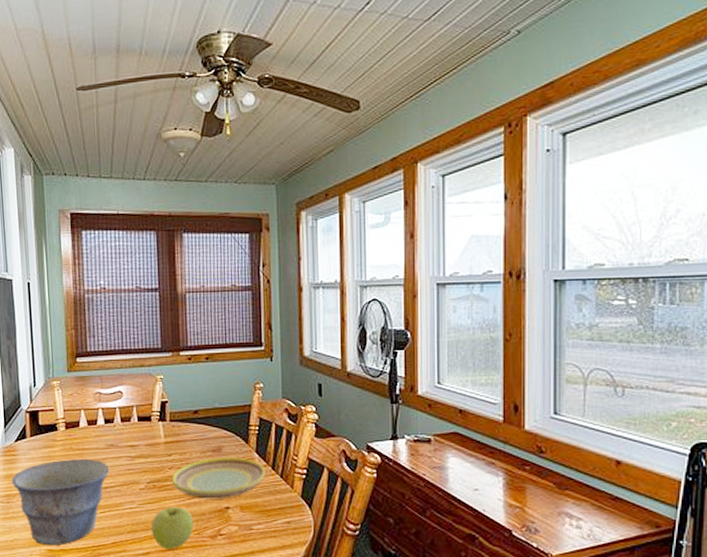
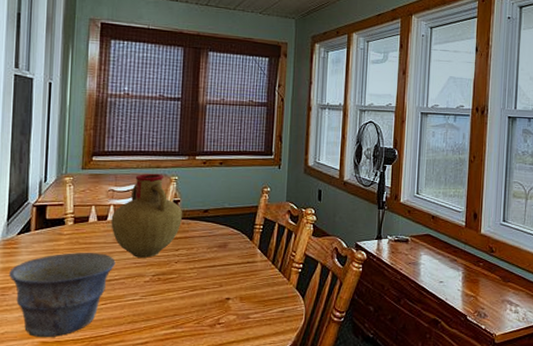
vase: none [100,373,172,464] -> present [111,173,182,258]
apple: present [151,506,194,550] -> none [151,297,195,339]
plate: present [171,457,265,499] -> none [177,252,266,291]

